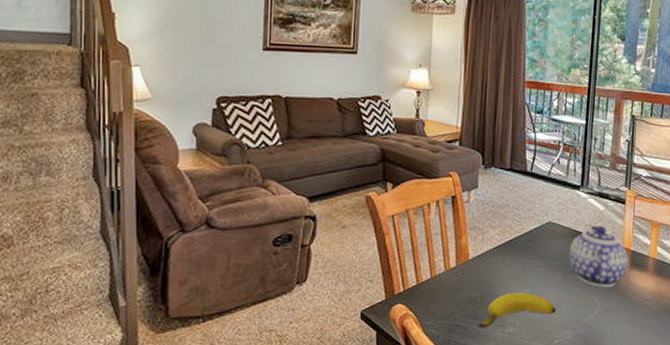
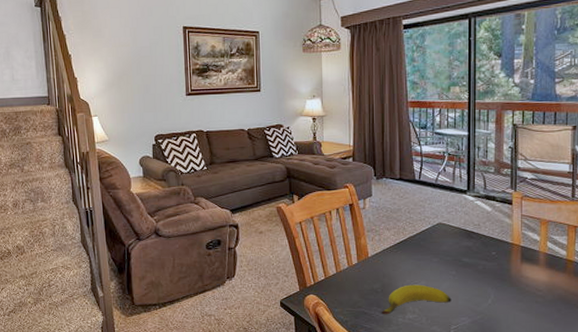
teapot: present [568,225,629,287] -> none [460,224,519,279]

